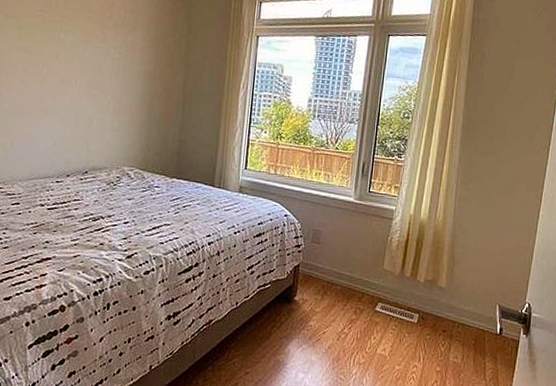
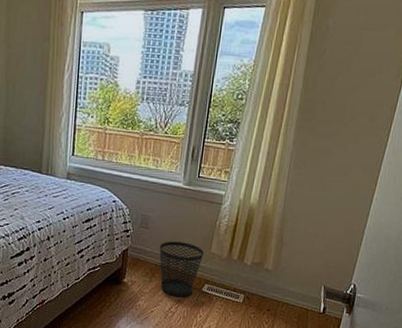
wastebasket: none [331,257,376,316] -> present [159,241,204,297]

